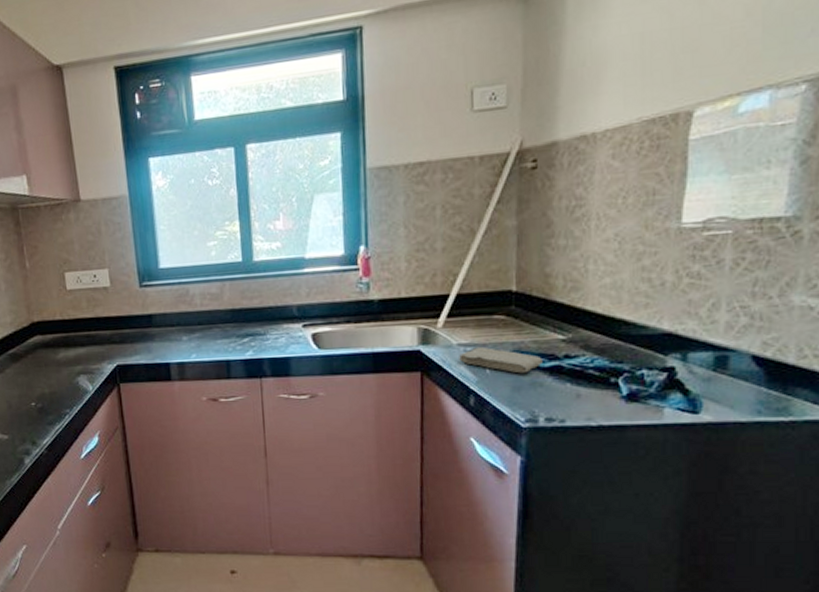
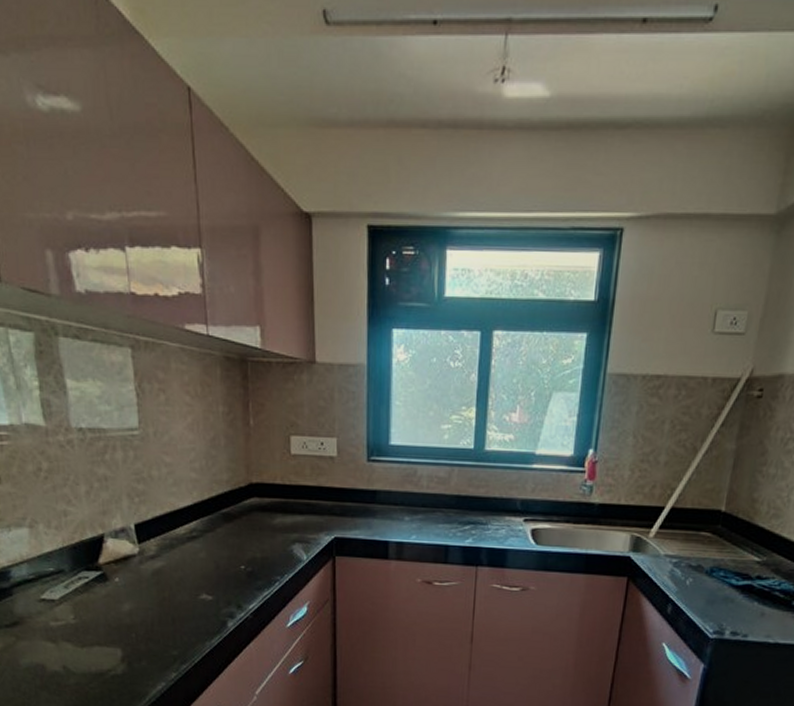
washcloth: present [458,346,543,374] -> none [663,559,737,589]

